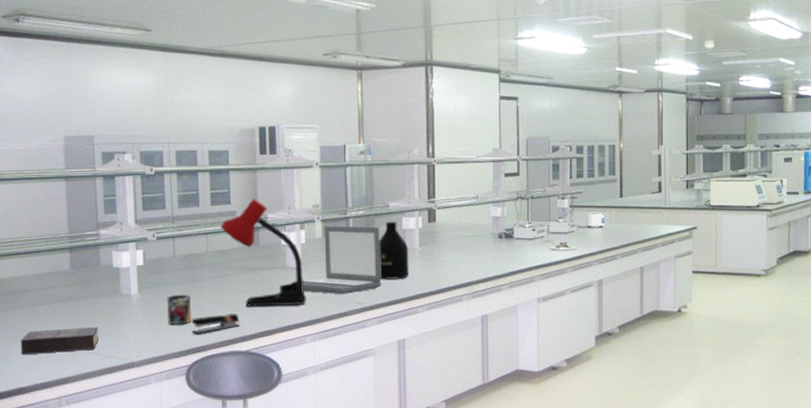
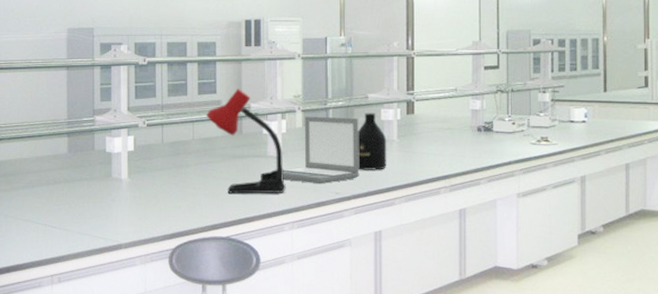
hardback book: present [20,326,100,355] -> none [20,208,91,234]
mug: present [167,294,192,325] -> none [154,179,177,209]
stapler: present [191,314,240,334] -> none [176,200,222,219]

